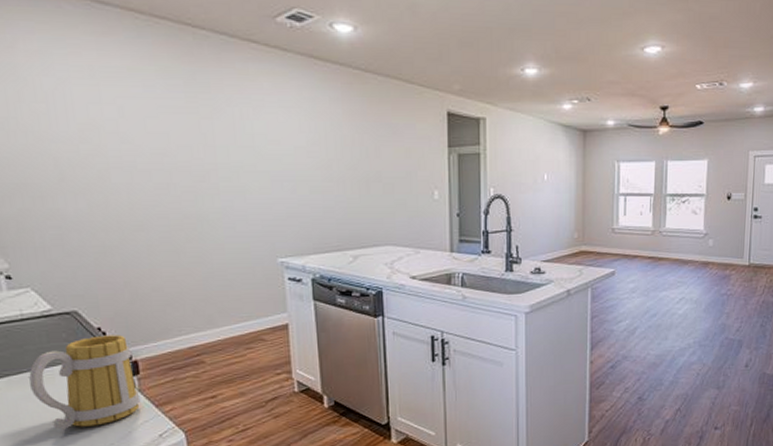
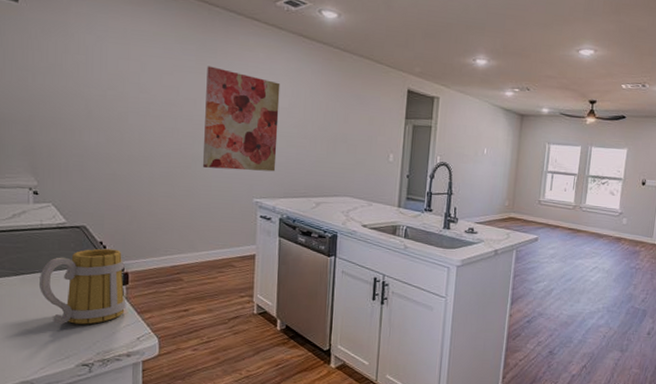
wall art: none [200,104,300,227] -> present [202,66,280,172]

